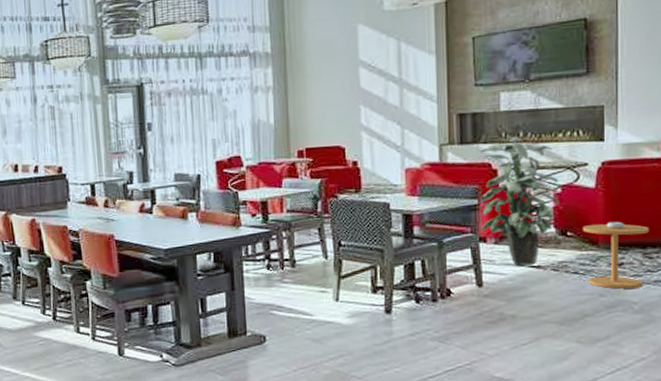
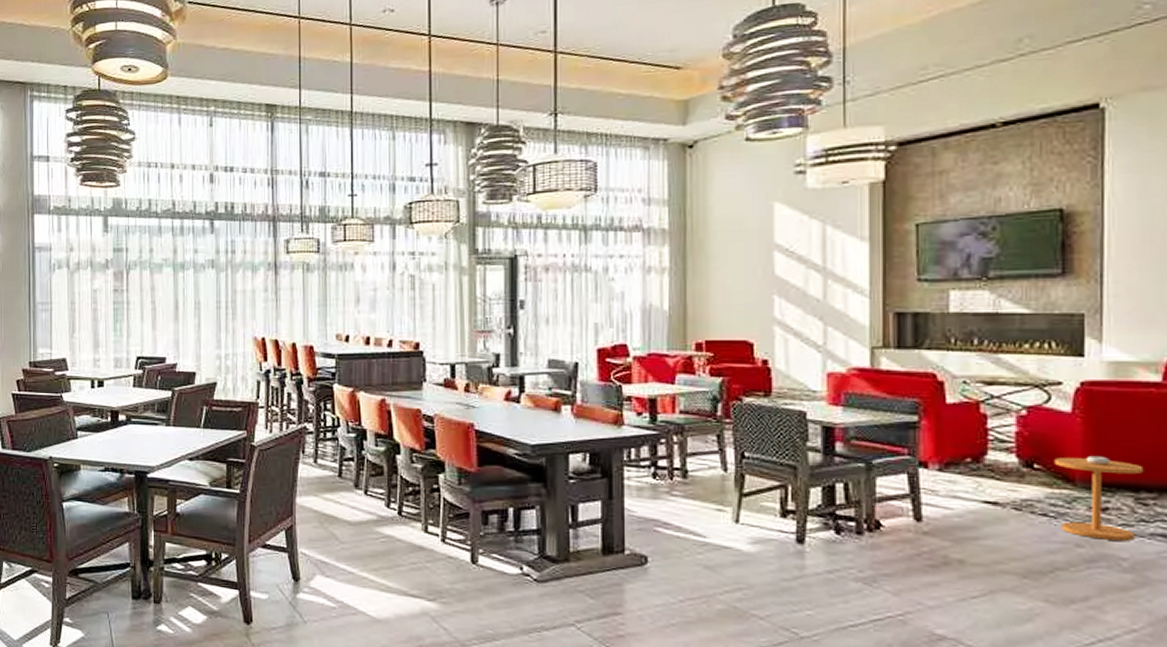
indoor plant: present [479,137,559,266] -> none [920,345,1024,502]

